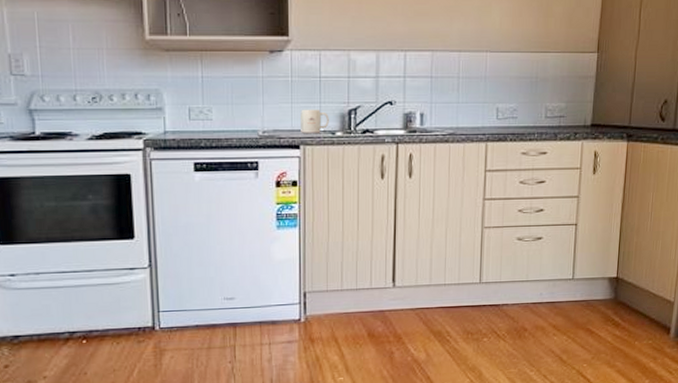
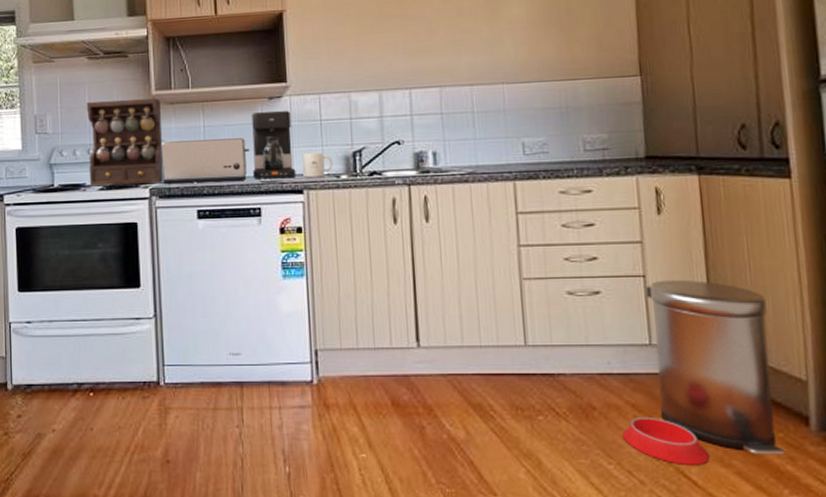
spice rack: none [70,43,160,136] -> present [86,98,165,187]
toaster: none [155,91,249,135] -> present [160,138,249,184]
coffee maker: none [252,66,294,134] -> present [252,111,296,180]
pet bowl: none [543,334,601,368] -> present [622,416,709,465]
pedal bin: none [572,227,658,357] -> present [645,279,787,455]

